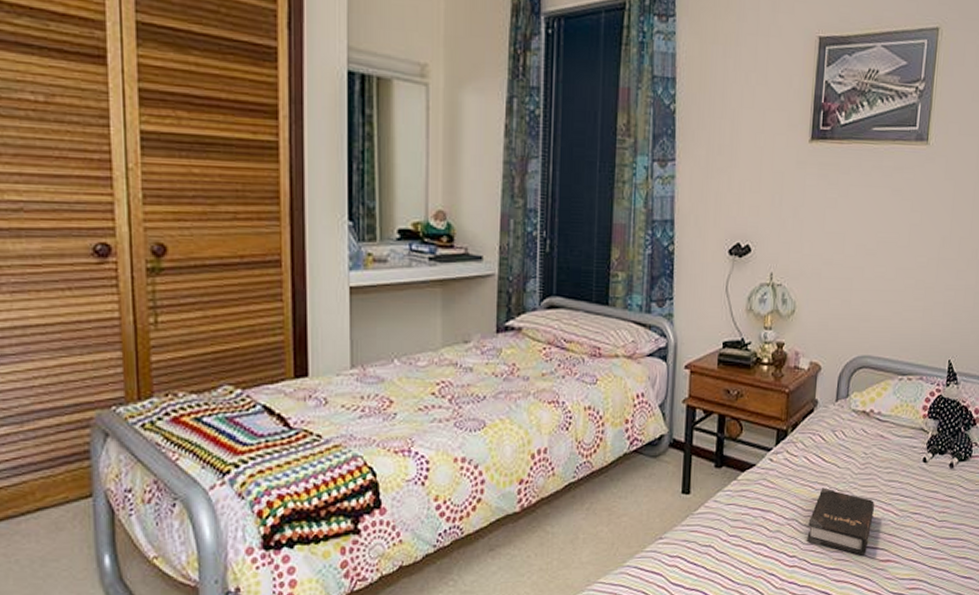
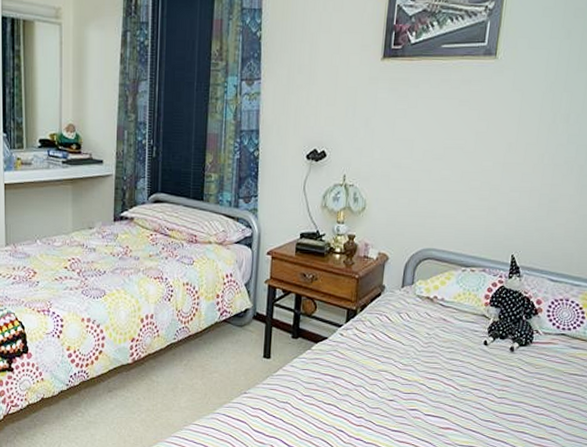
hardback book: present [807,488,874,556] -> none [373,361,436,422]

